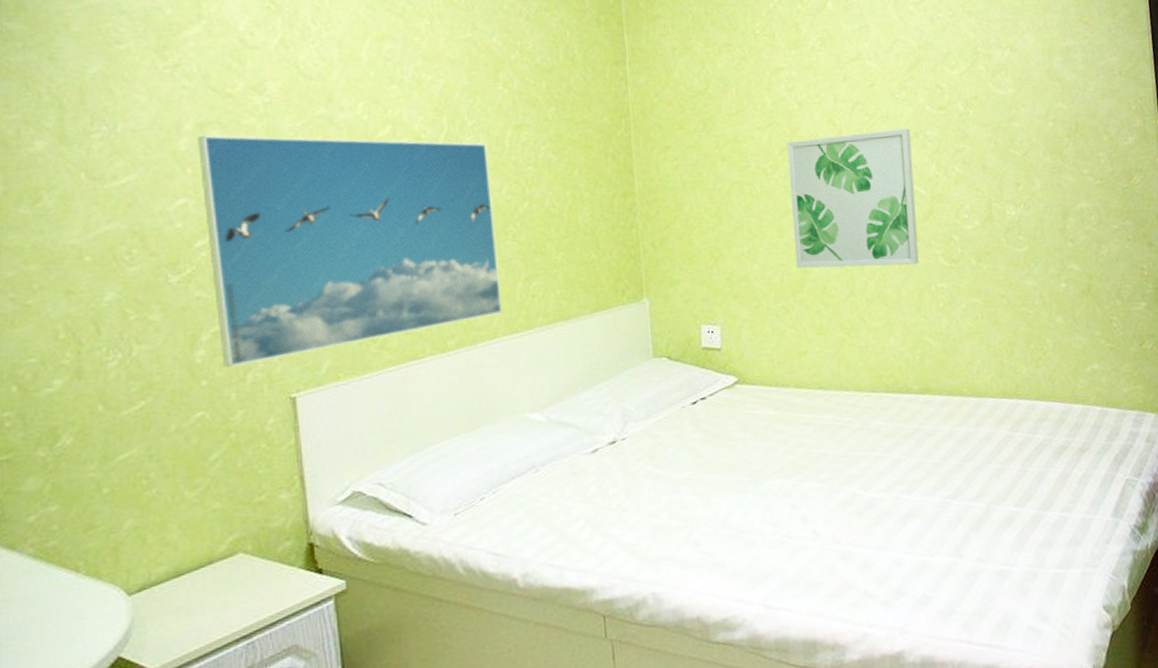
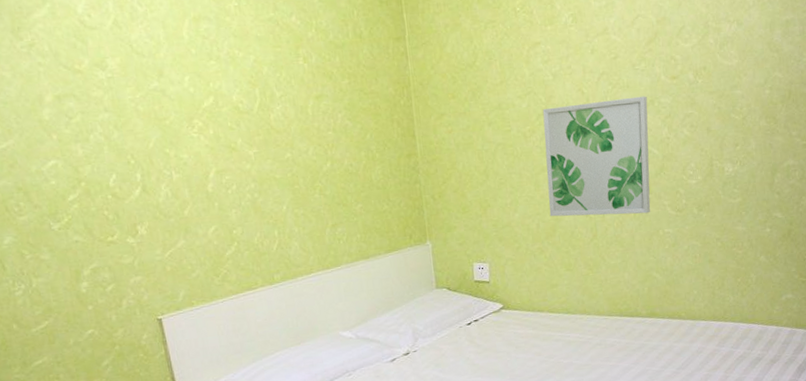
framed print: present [198,135,503,368] -> none [57,106,316,296]

